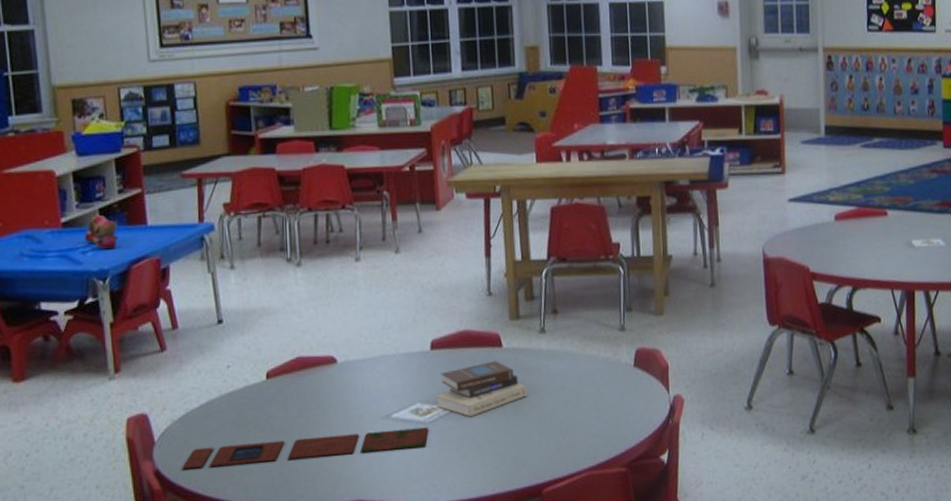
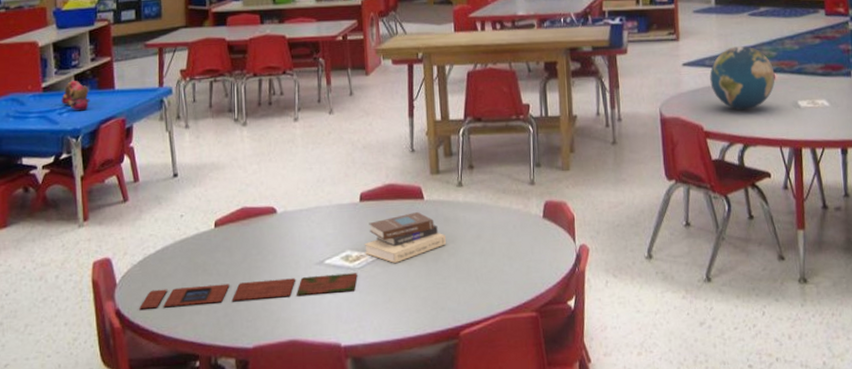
globe: none [817,180,888,250] -> present [710,46,775,111]

